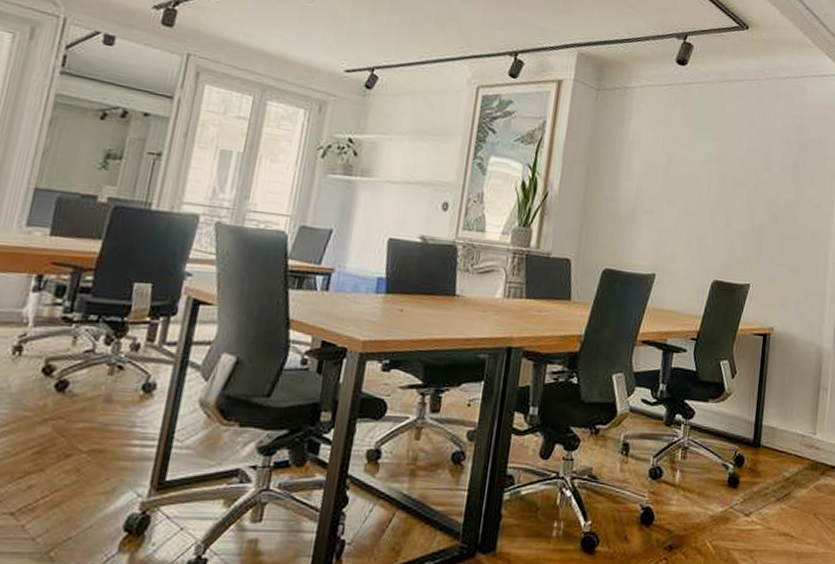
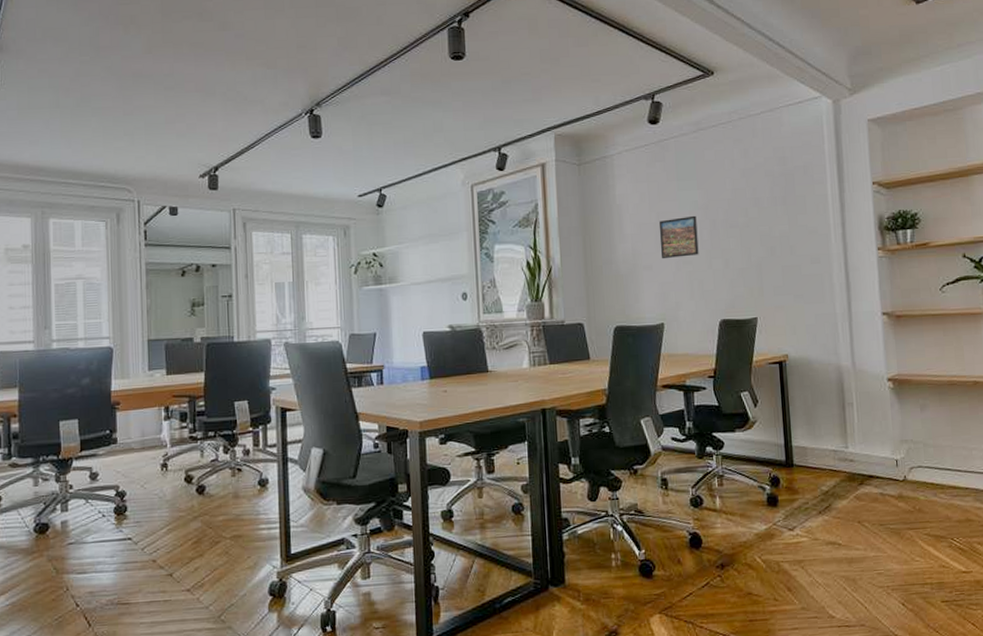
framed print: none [665,165,708,209] -> present [659,215,699,259]

